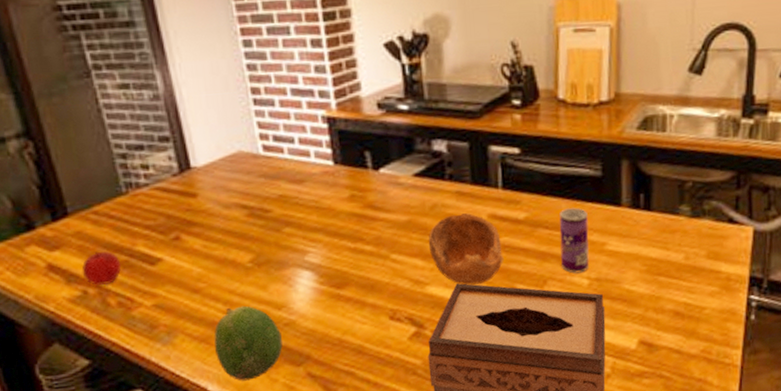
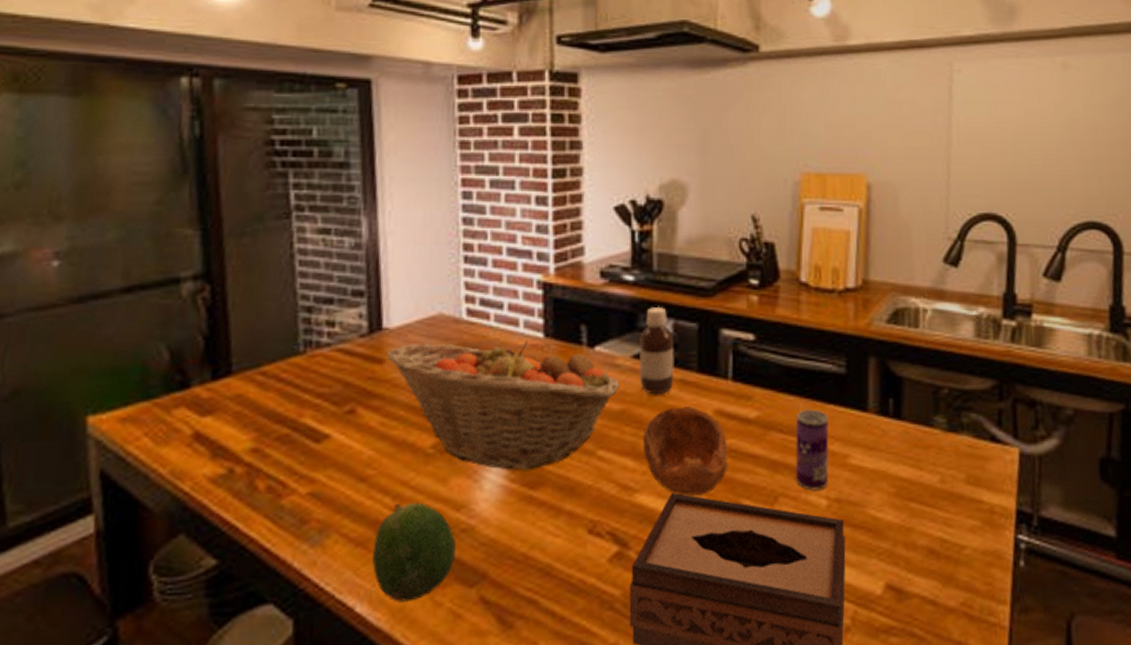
apple: present [81,251,121,286] -> none [232,420,280,464]
fruit basket: none [199,168,405,275] -> present [387,340,620,471]
bottle: none [418,130,452,206] -> present [638,306,674,395]

